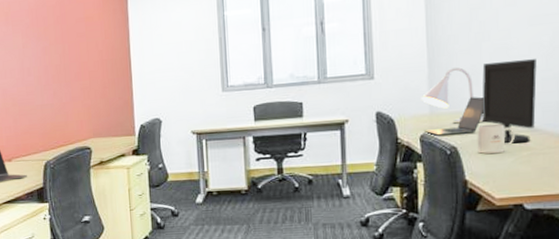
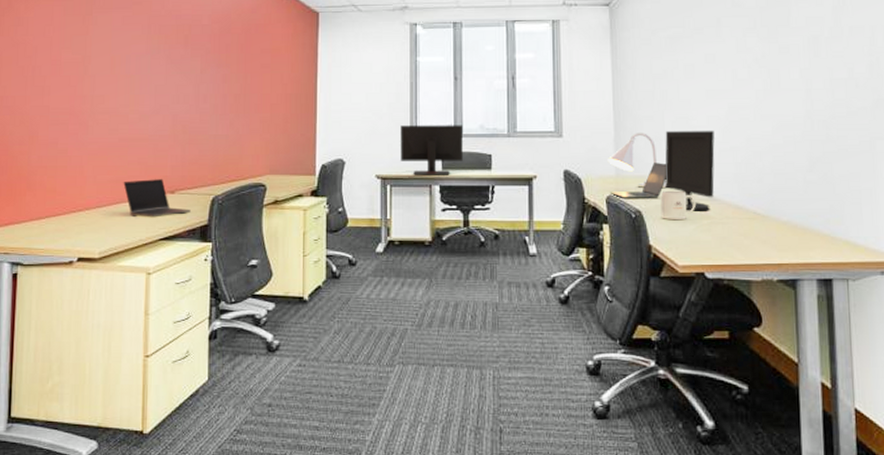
computer monitor: none [212,75,274,129] -> present [400,125,464,175]

